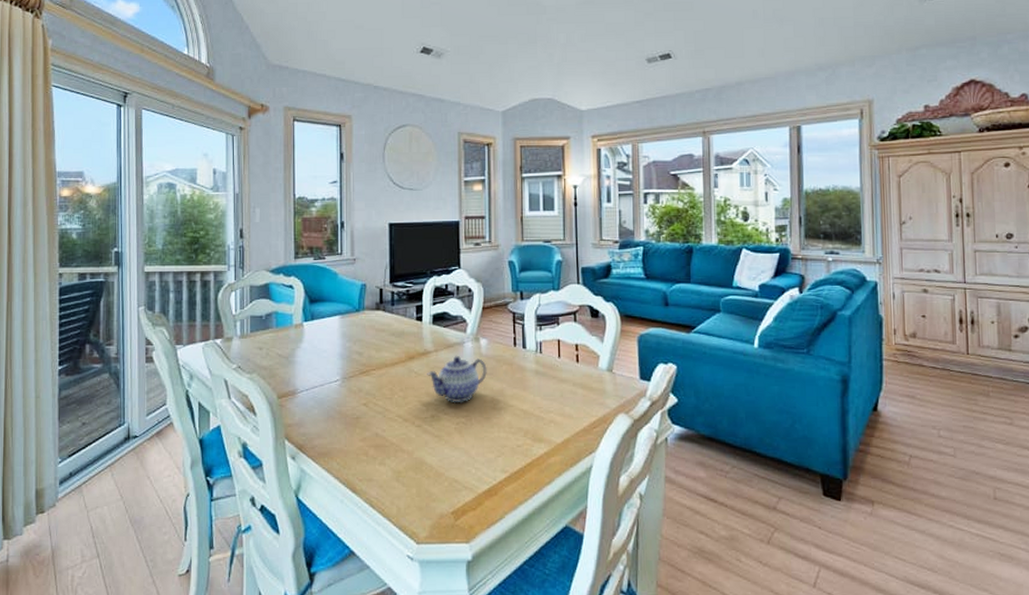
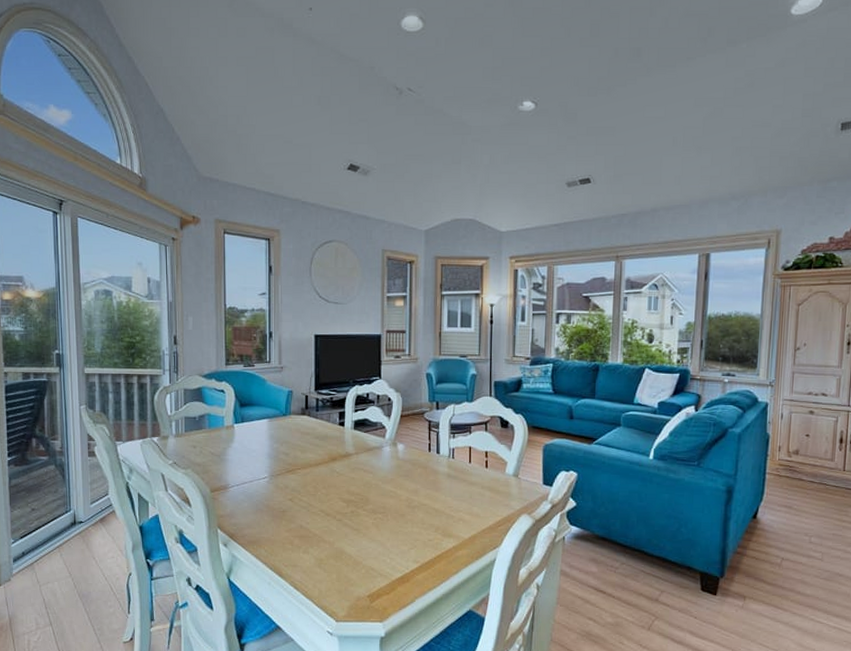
teapot: present [427,355,487,403] -> none [348,458,403,501]

